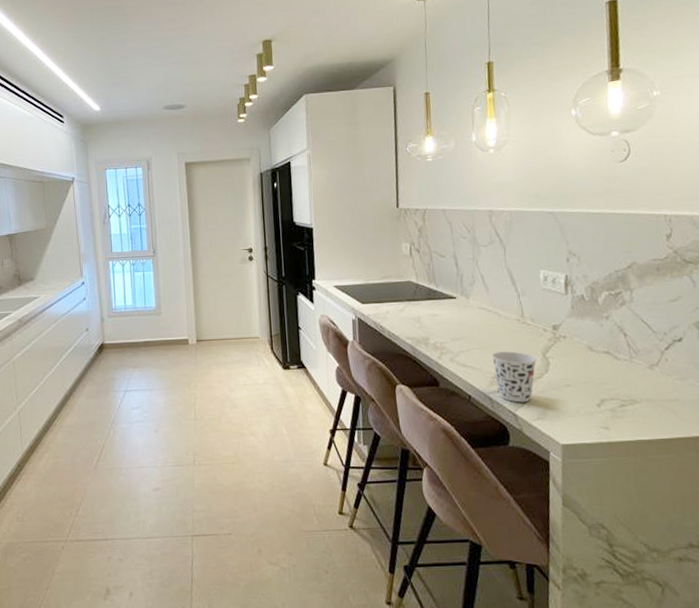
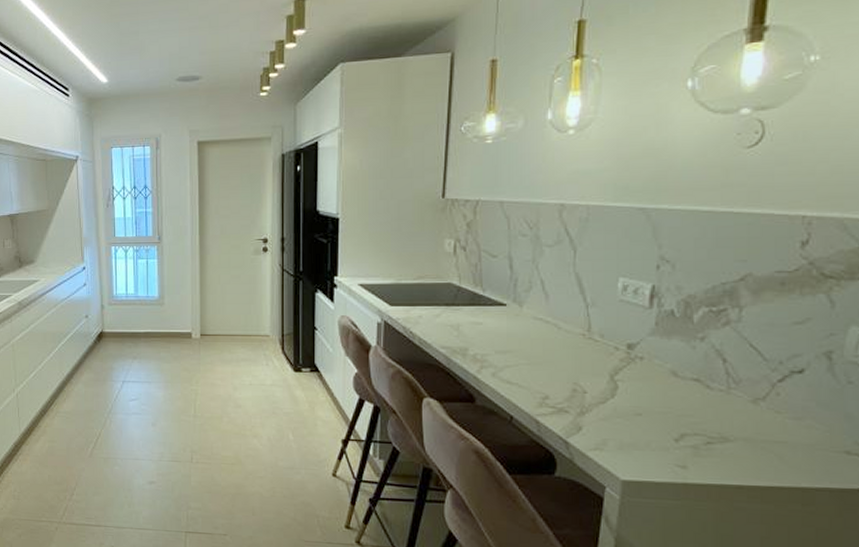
cup: present [491,351,538,403] -> none [544,370,603,429]

